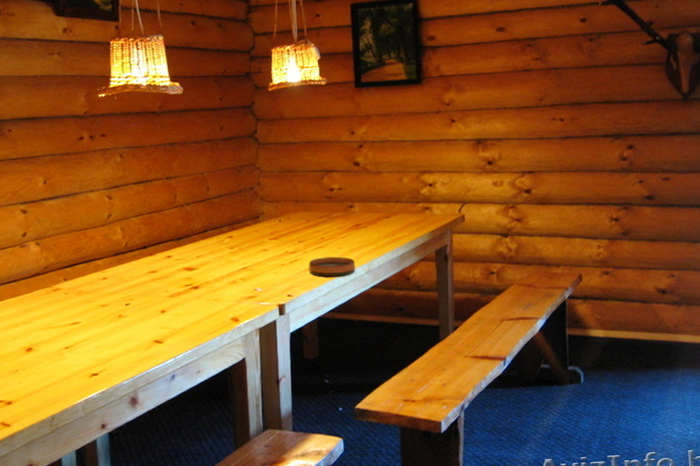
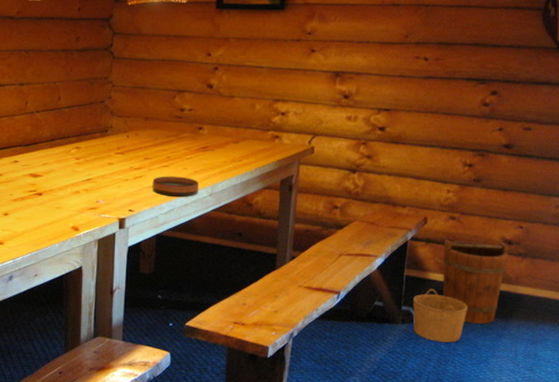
basket: none [578,345,632,399] -> present [413,288,467,343]
wooden bucket: none [600,293,664,377] -> present [442,239,509,324]

